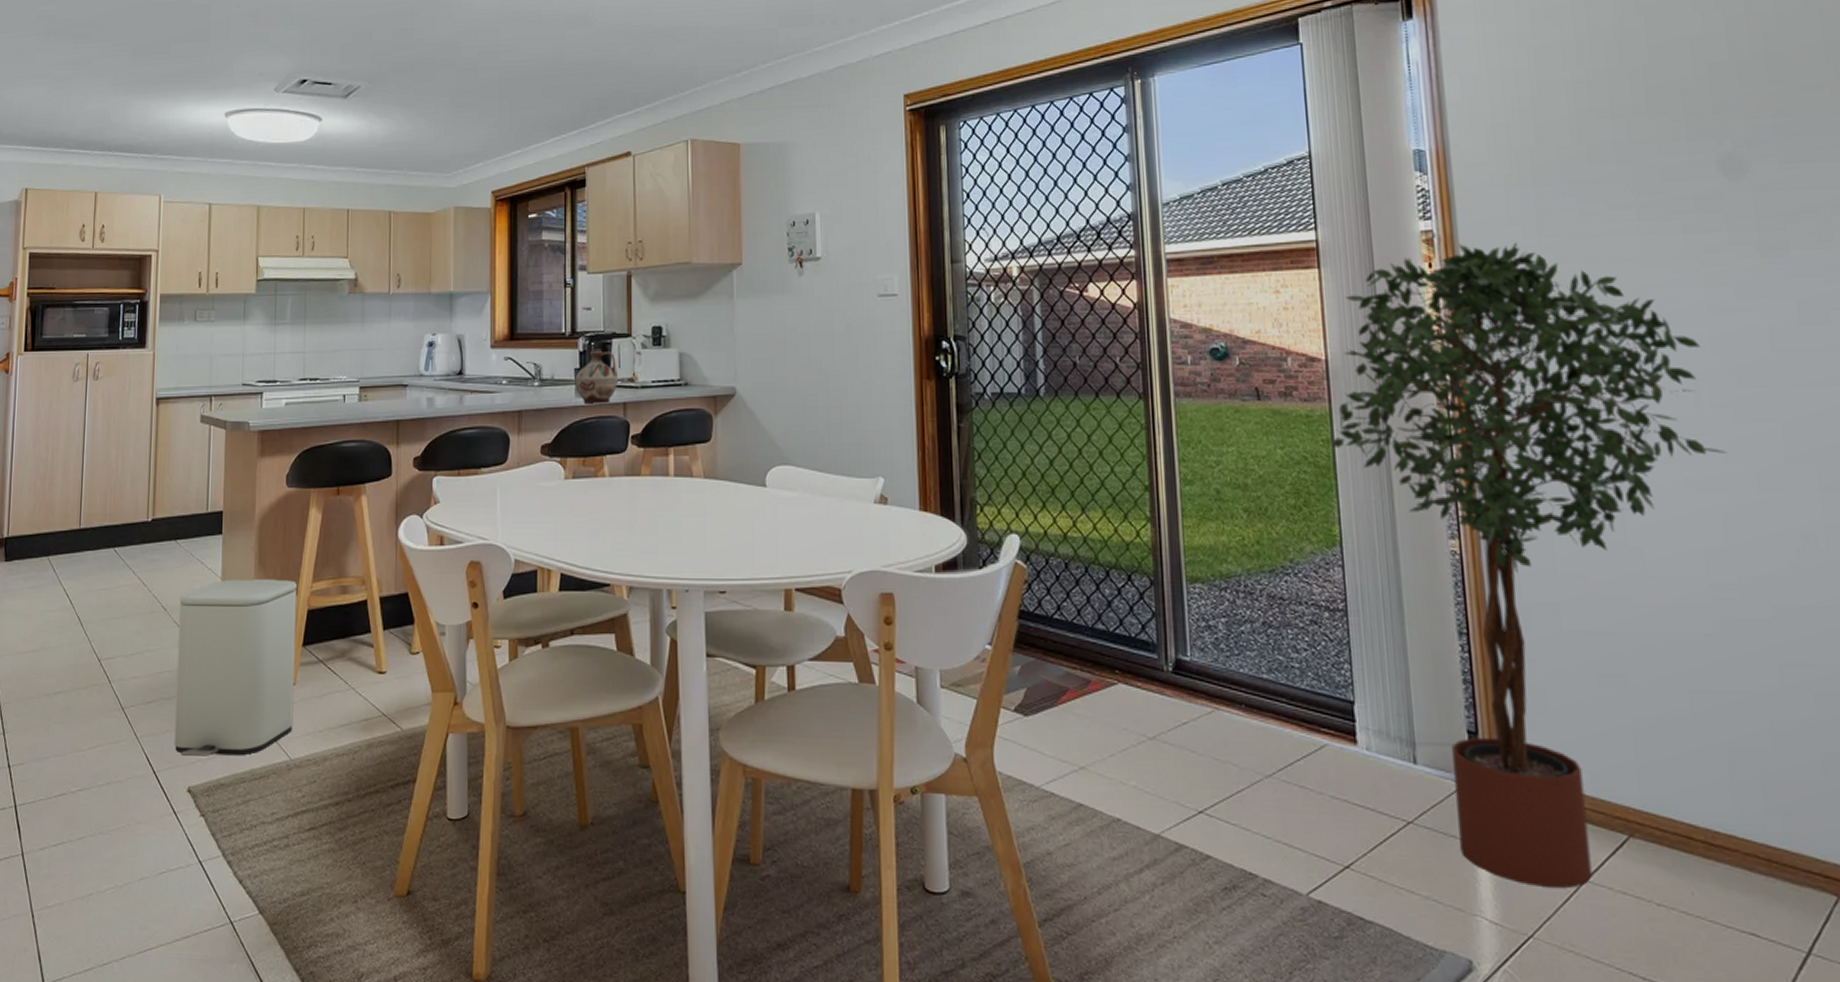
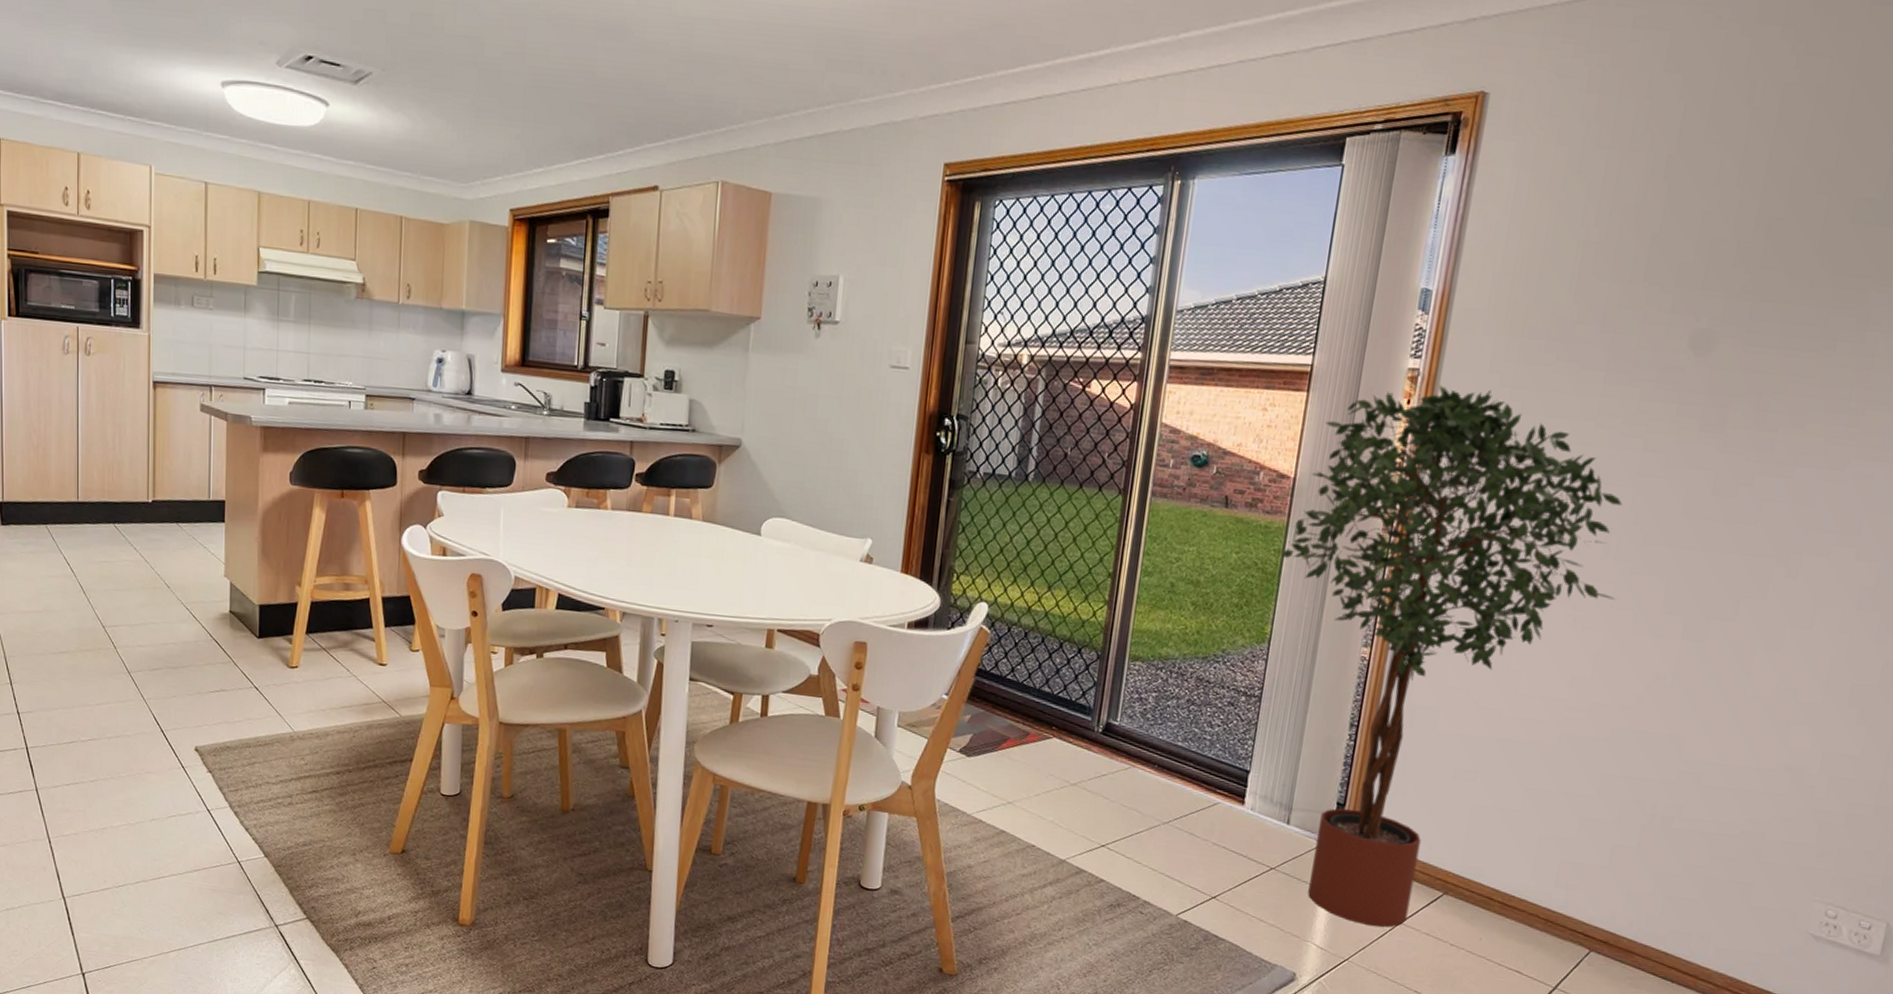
pedal bin: present [174,578,297,757] -> none [181,565,300,724]
ceramic jug: present [575,349,619,404] -> none [584,385,628,440]

